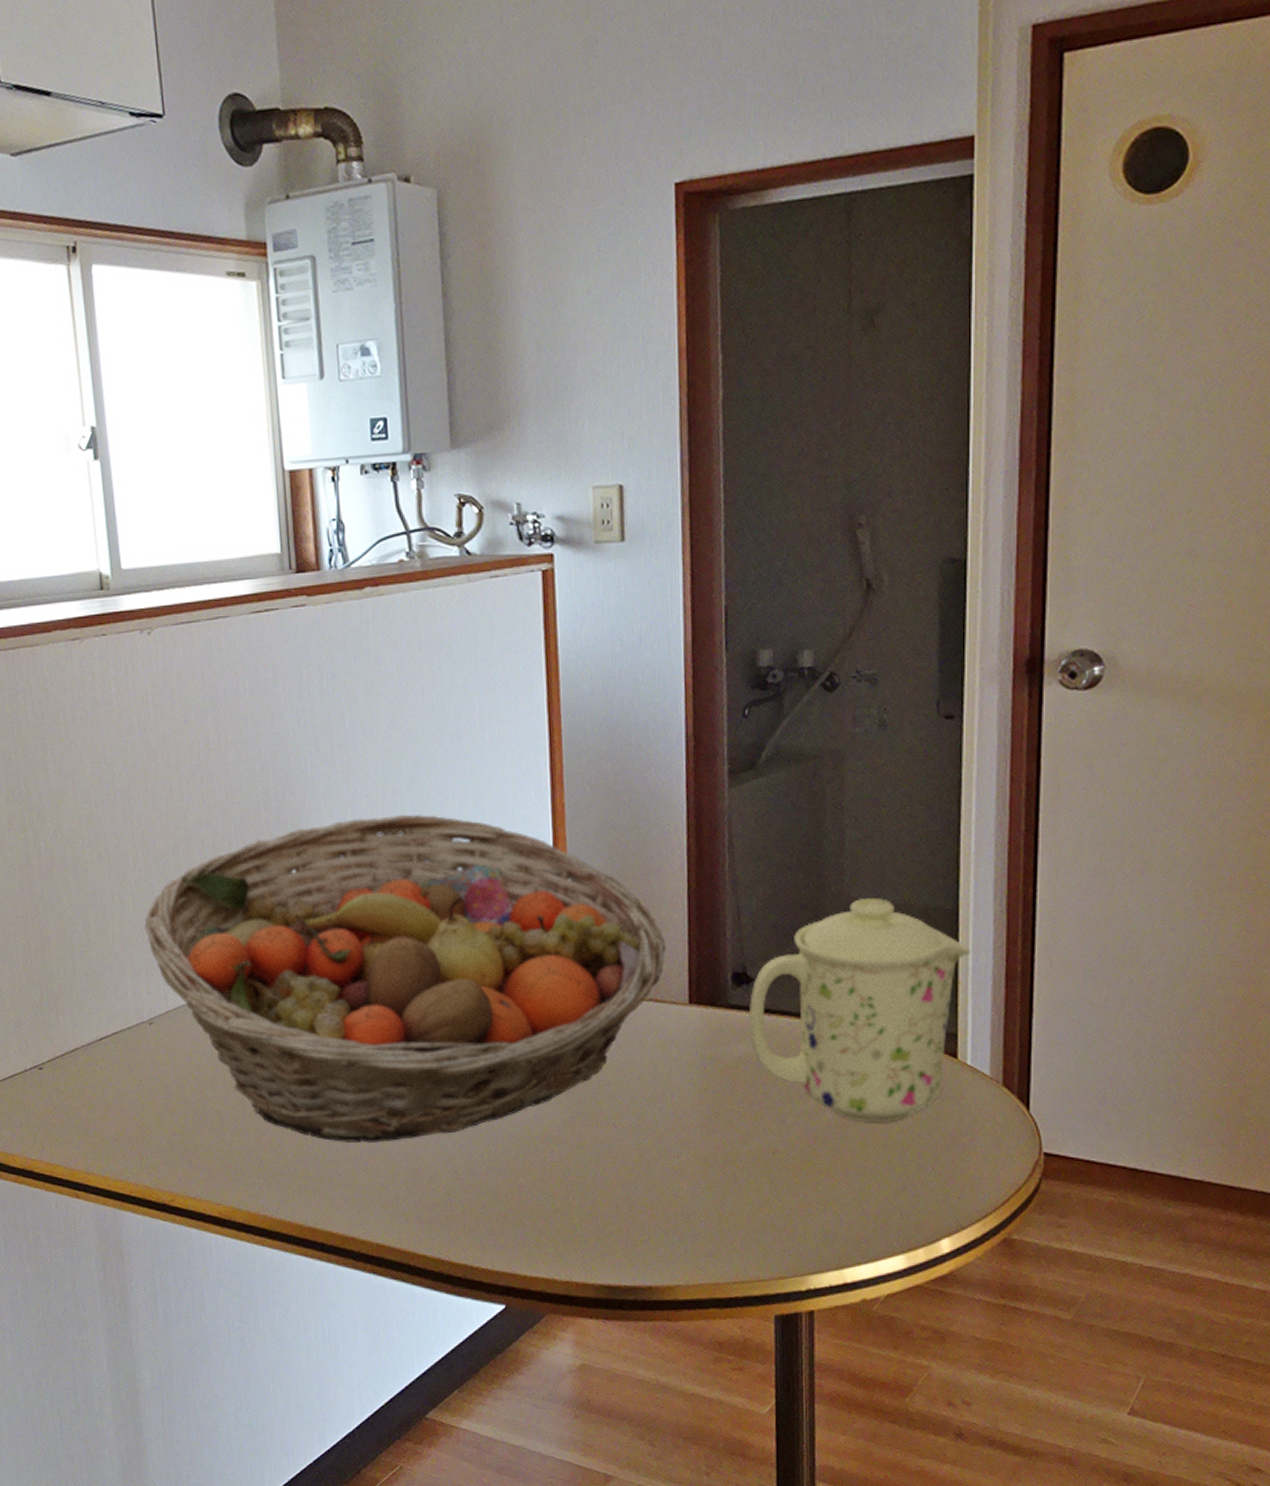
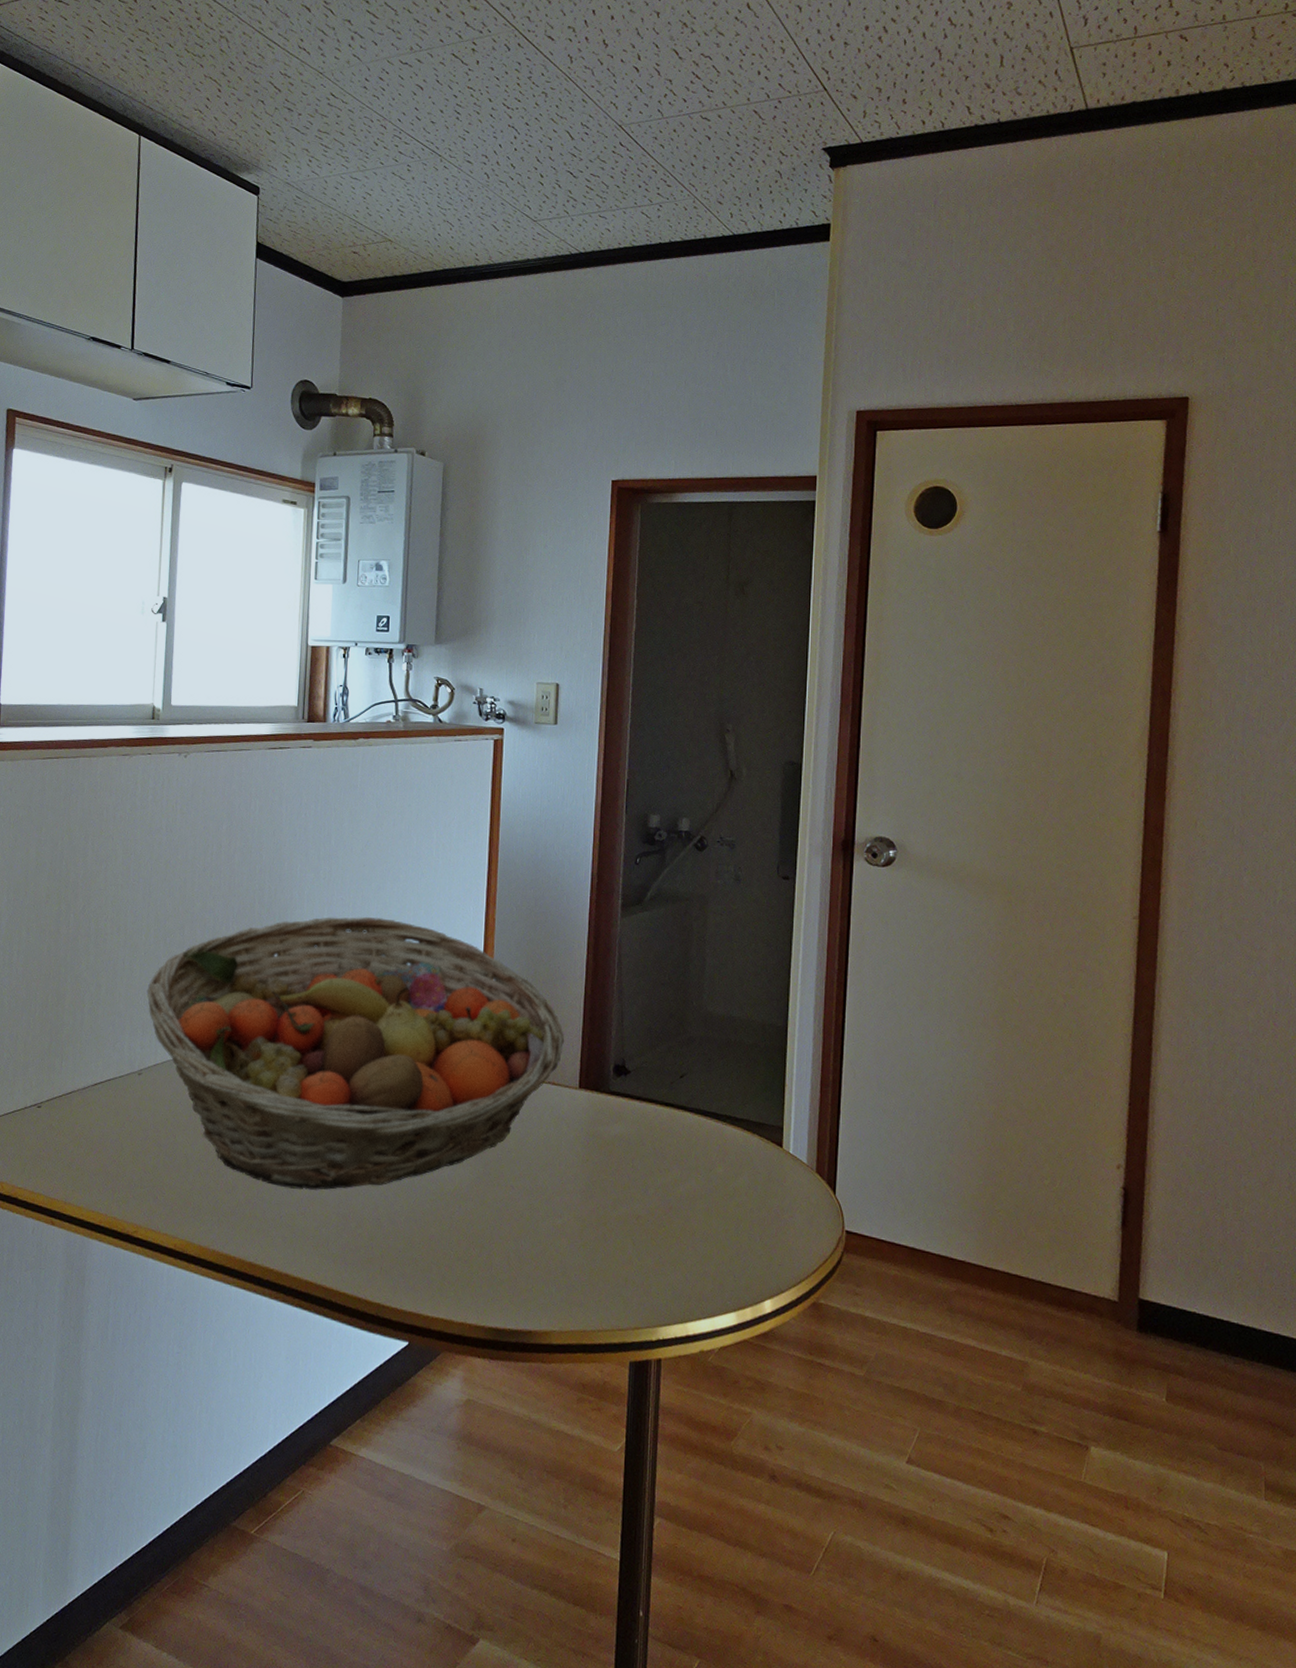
mug: present [748,898,971,1123] -> none [624,1013,796,1198]

